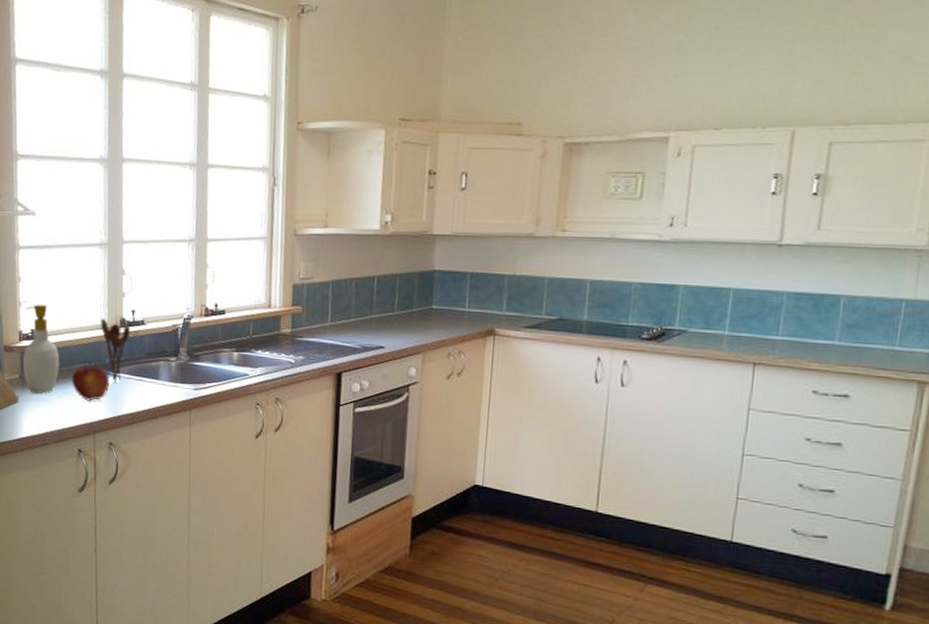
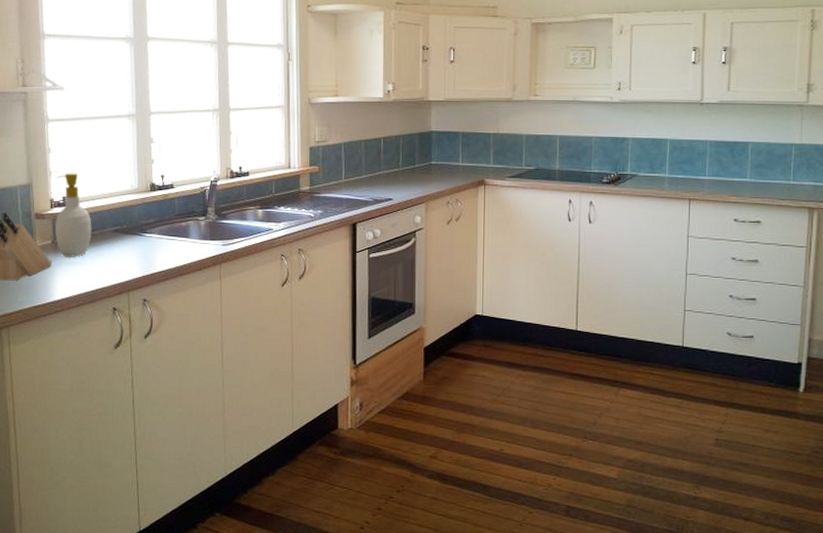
fruit: present [71,364,110,401] -> none [104,227,142,262]
utensil holder: present [100,317,131,382] -> none [131,183,161,242]

